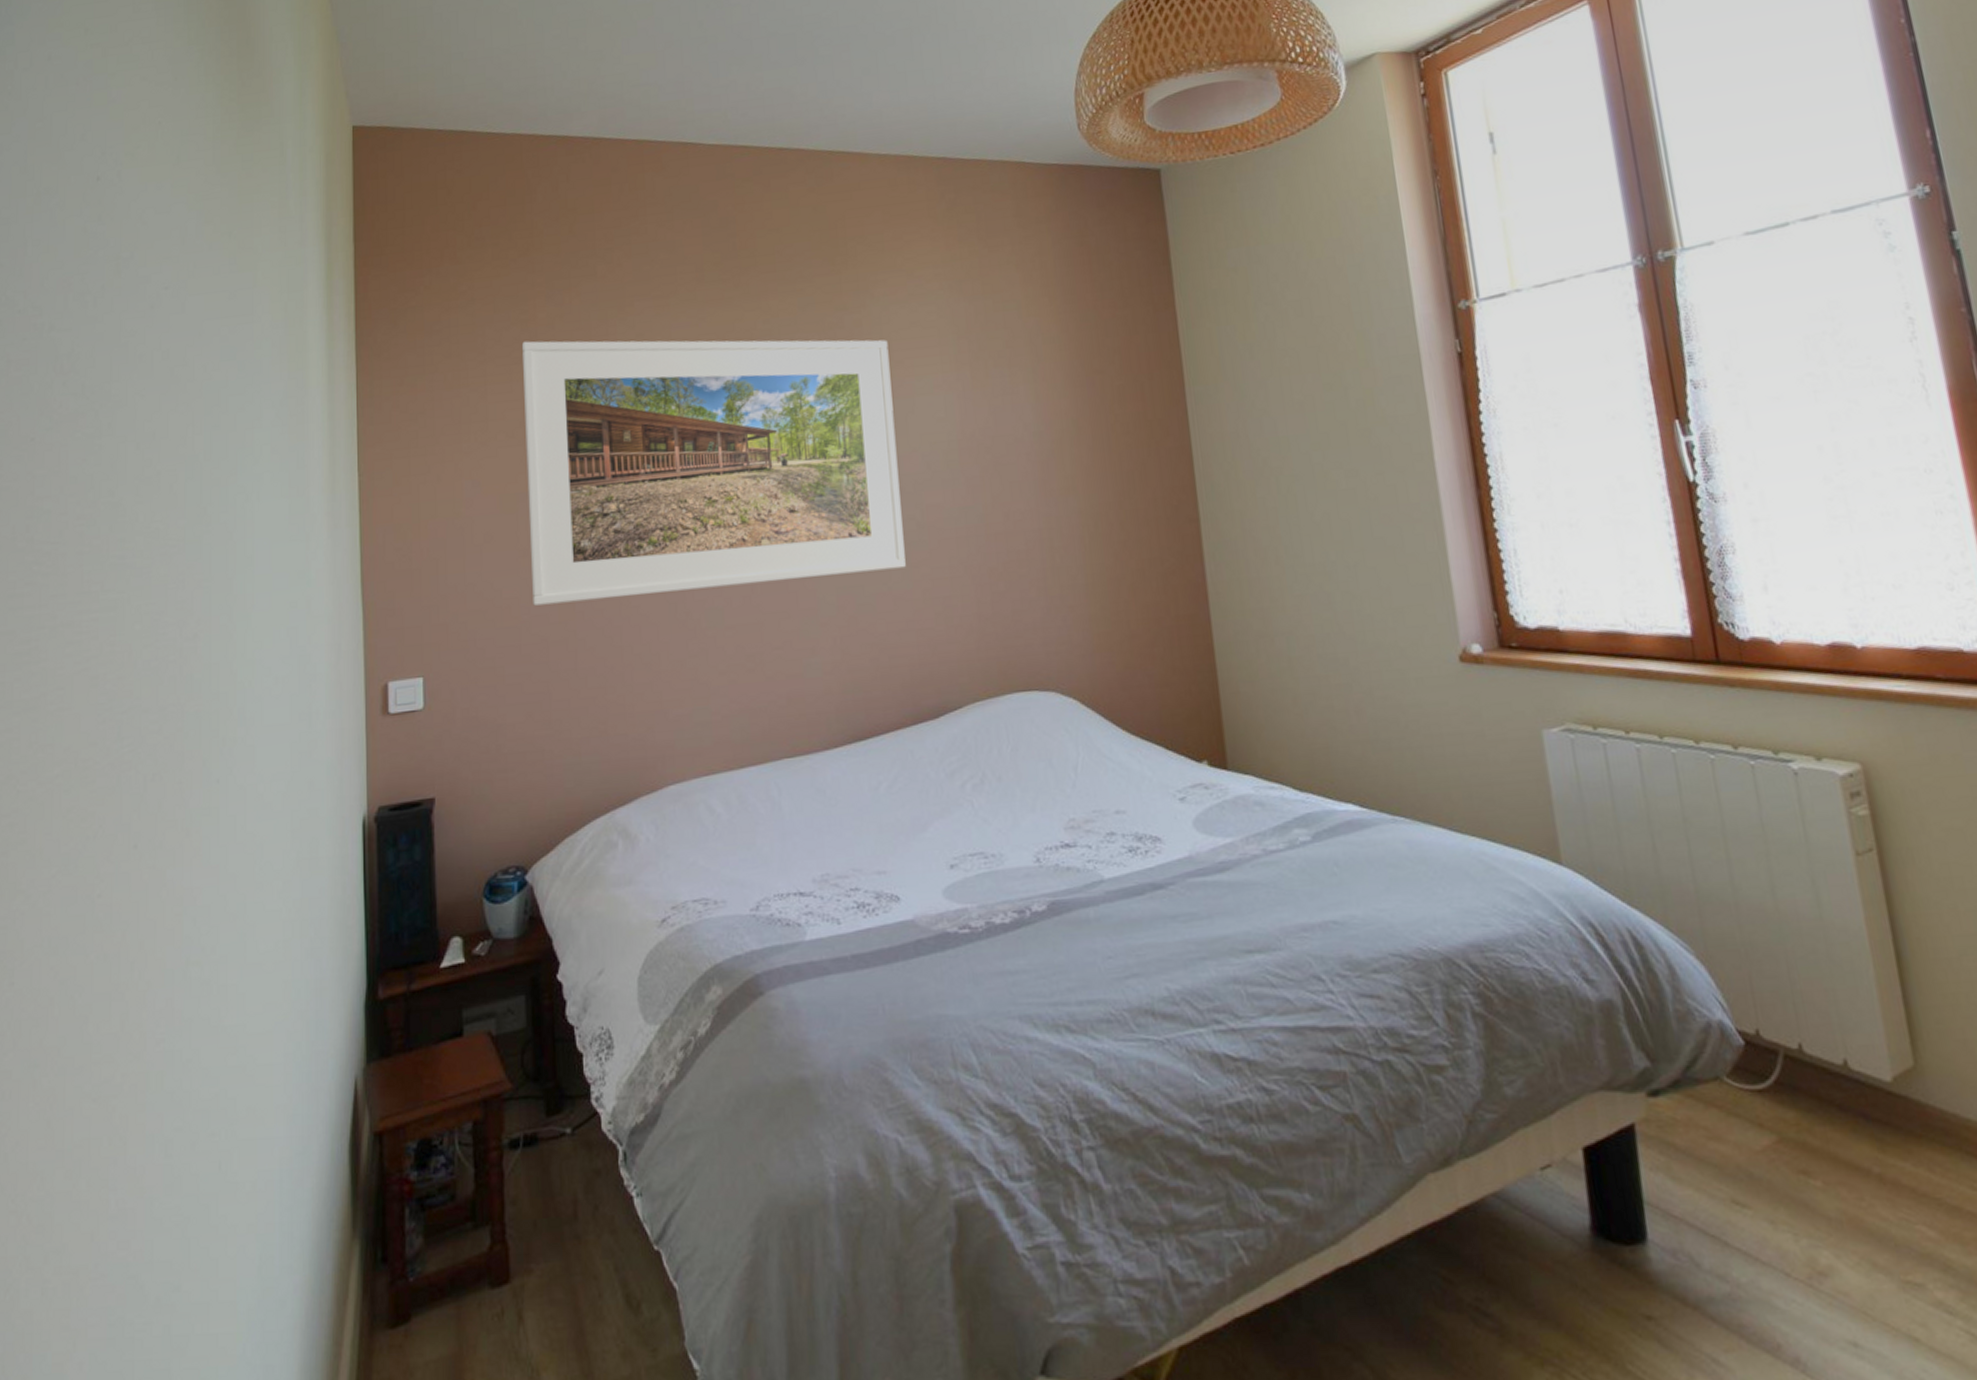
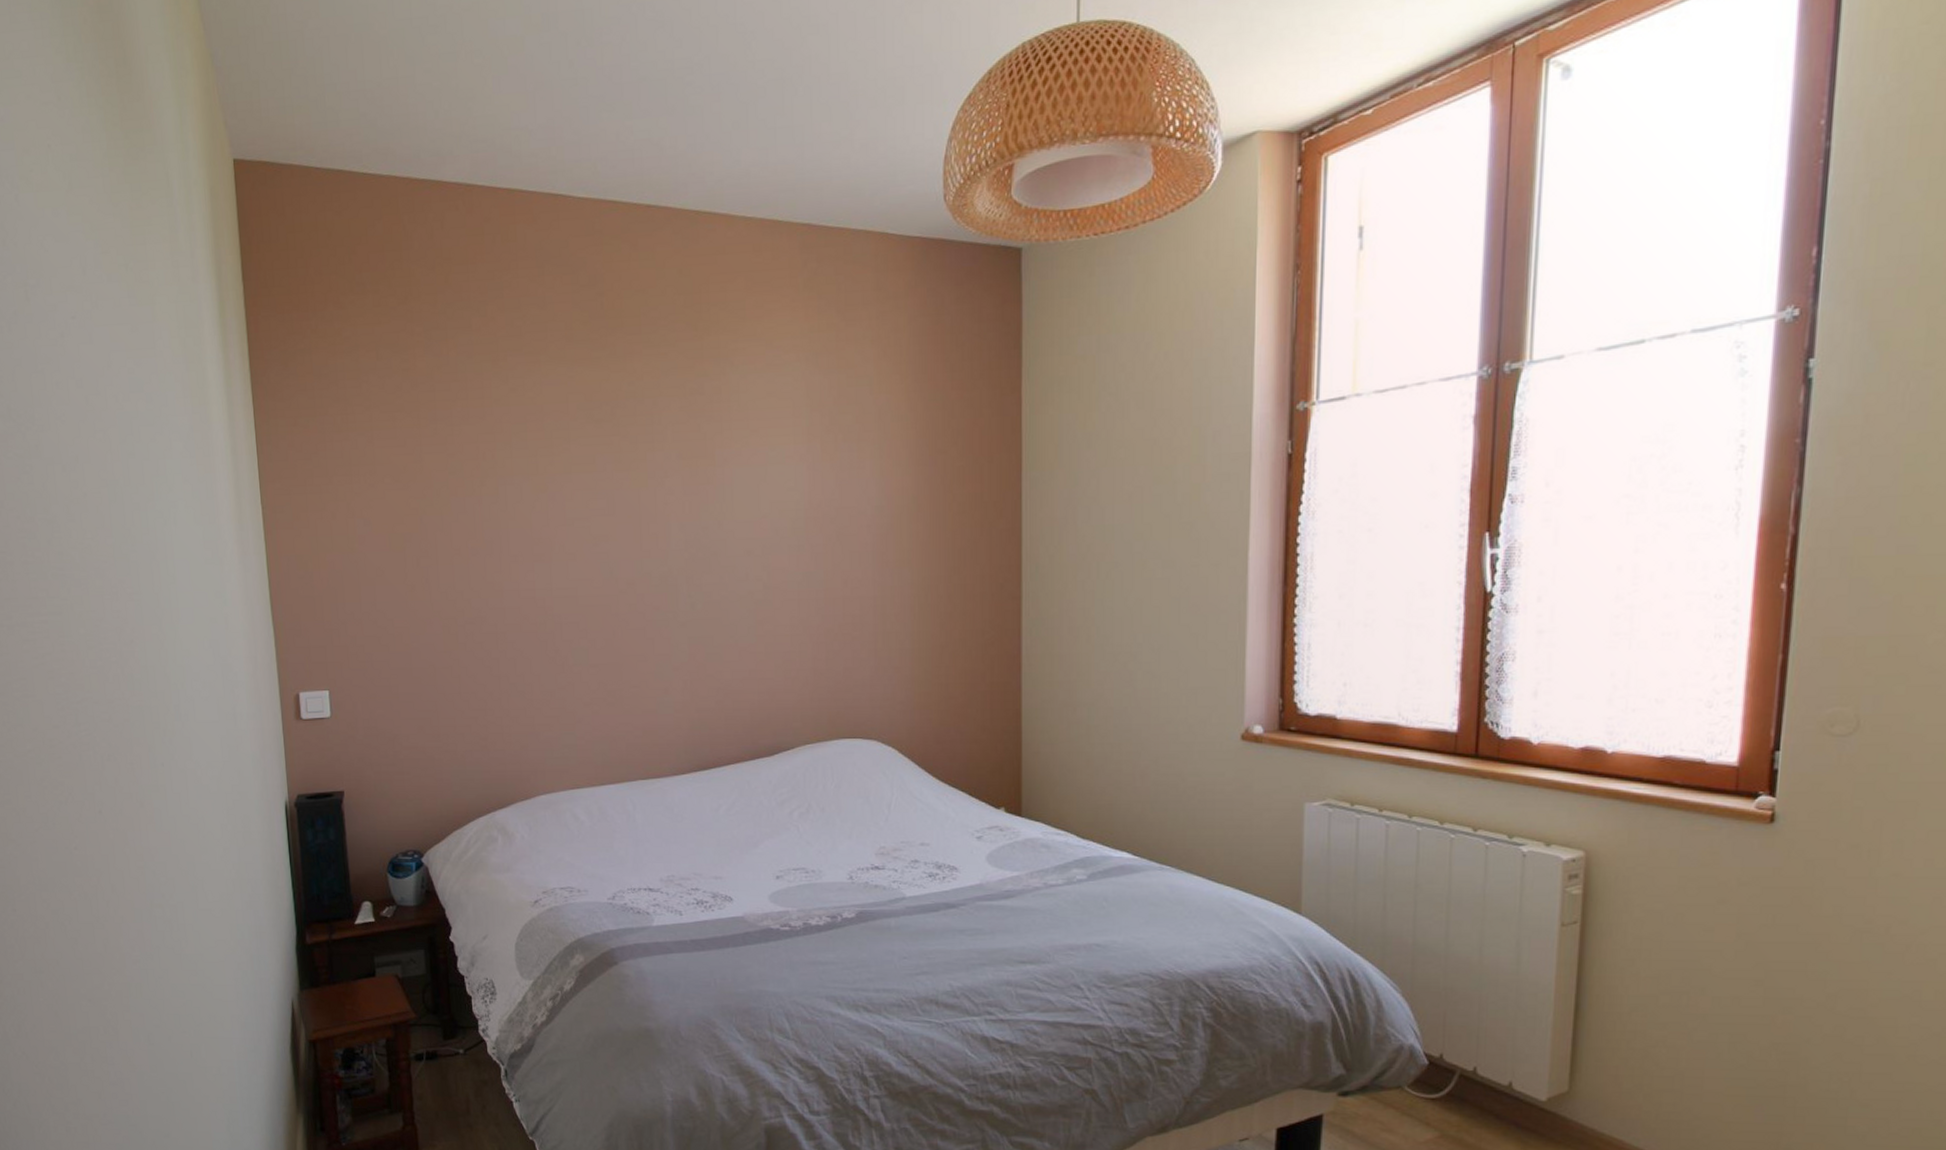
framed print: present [521,339,906,606] -> none [403,389,751,635]

